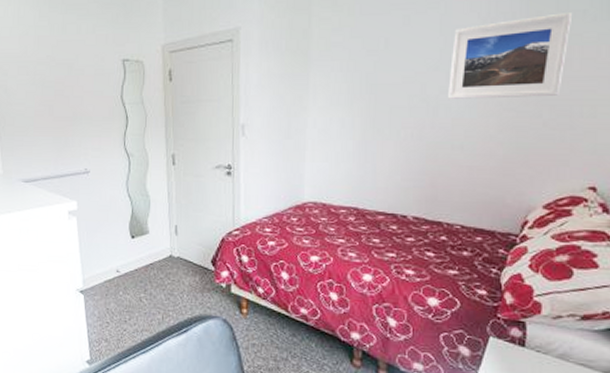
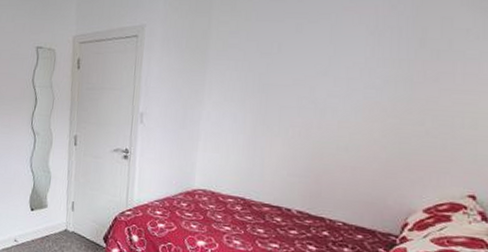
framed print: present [448,13,571,99] -> none [335,30,455,107]

